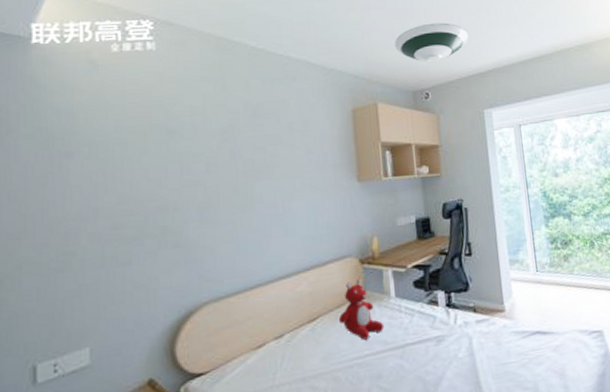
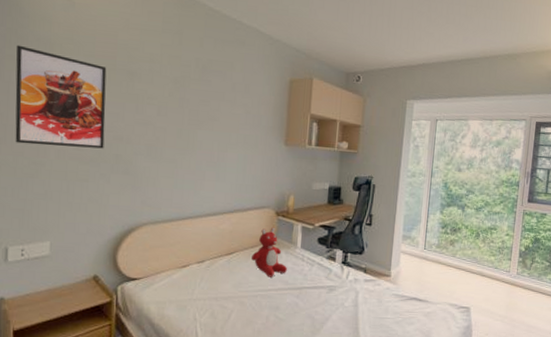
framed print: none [32,121,147,234] -> present [15,45,107,149]
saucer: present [395,22,469,62] -> none [338,10,407,49]

